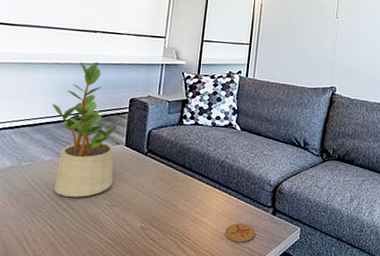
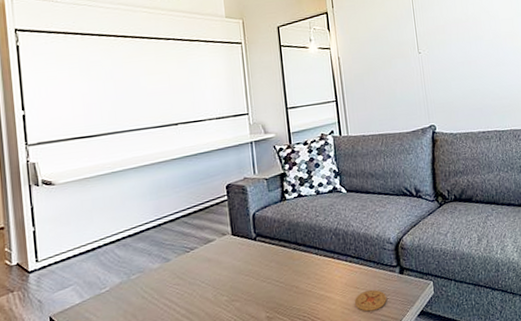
potted plant: present [52,61,122,197] -> none [148,154,227,302]

